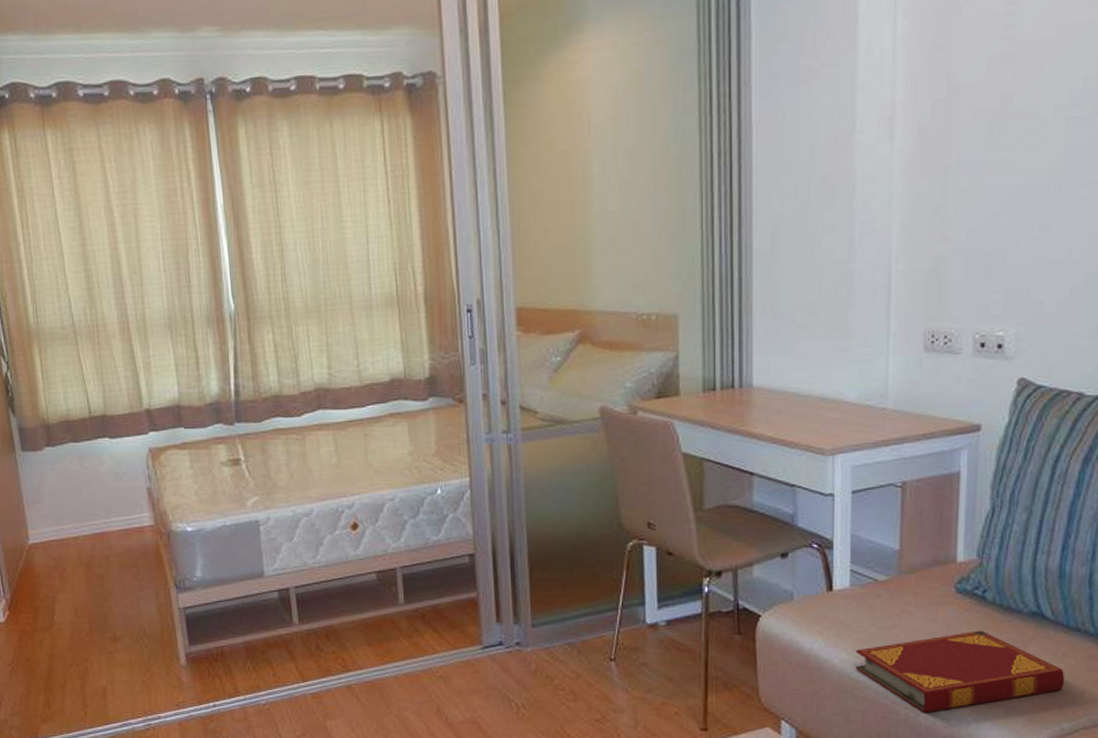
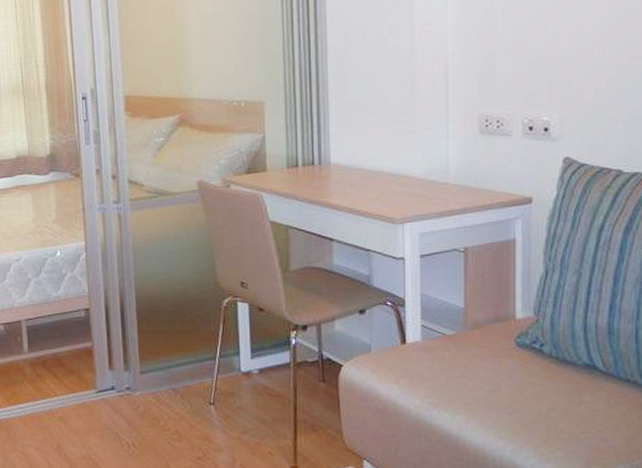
hardback book: present [855,630,1065,713] -> none [428,380,618,455]

